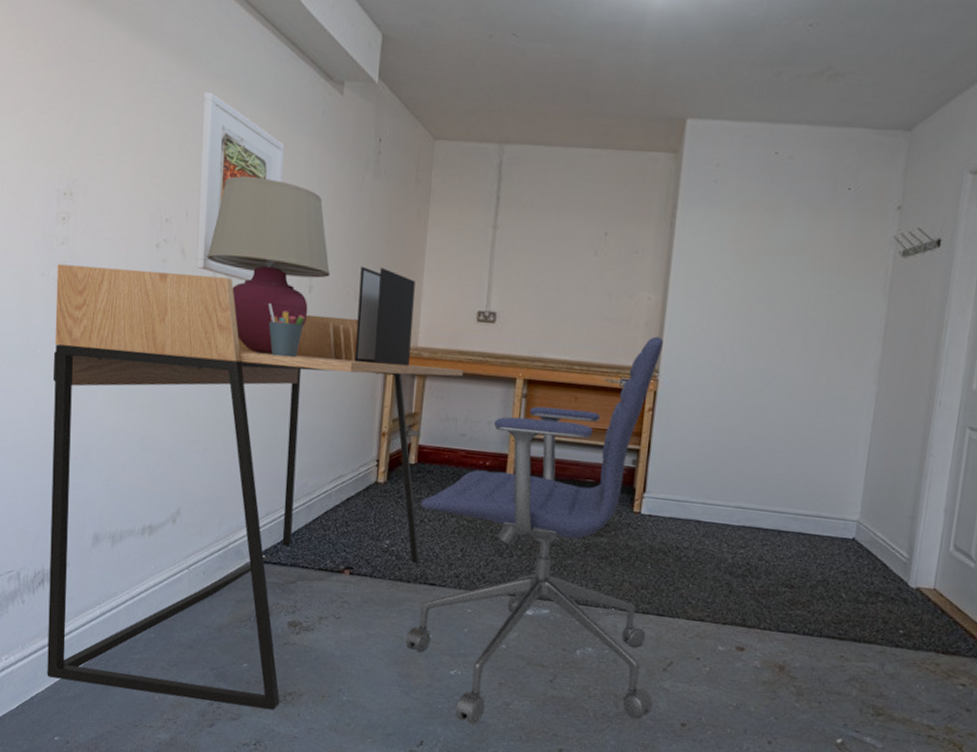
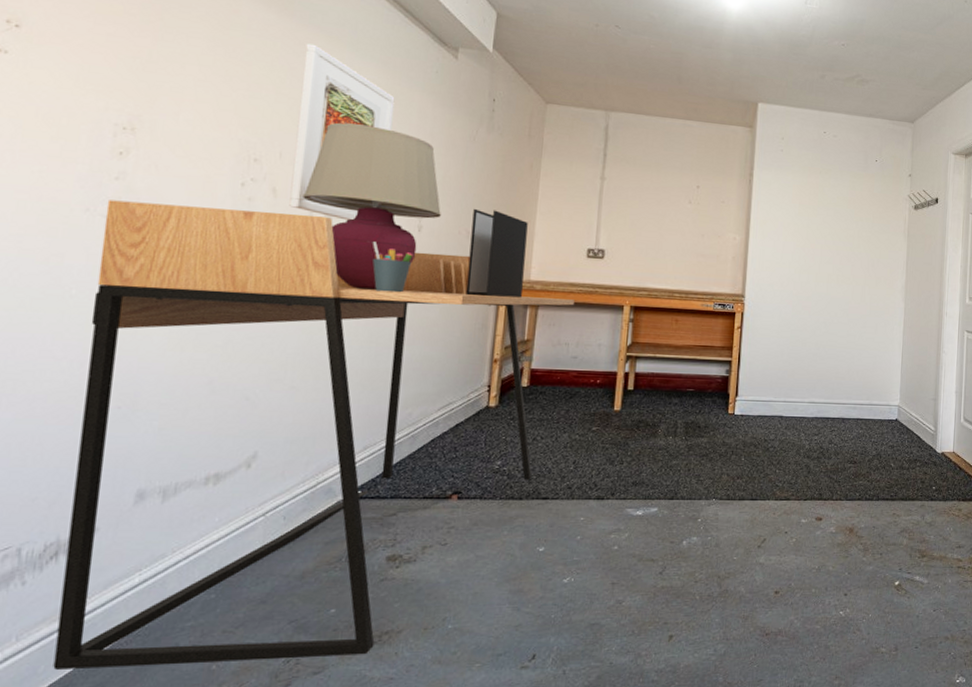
office chair: present [406,336,663,725] -> none [517,268,751,629]

